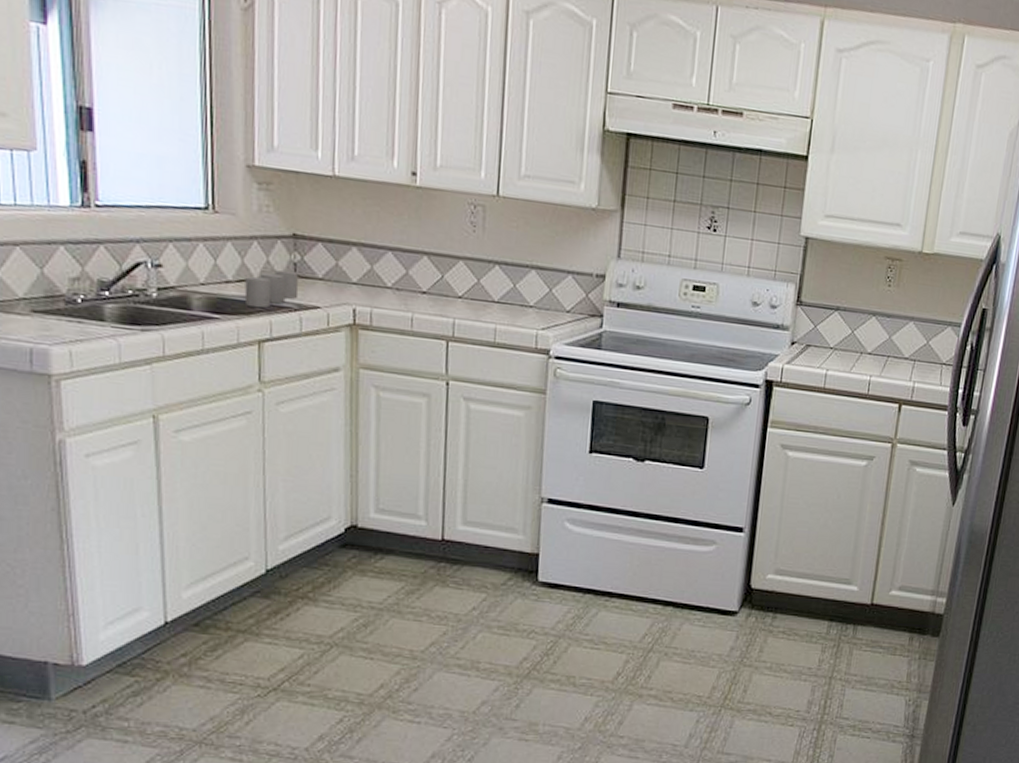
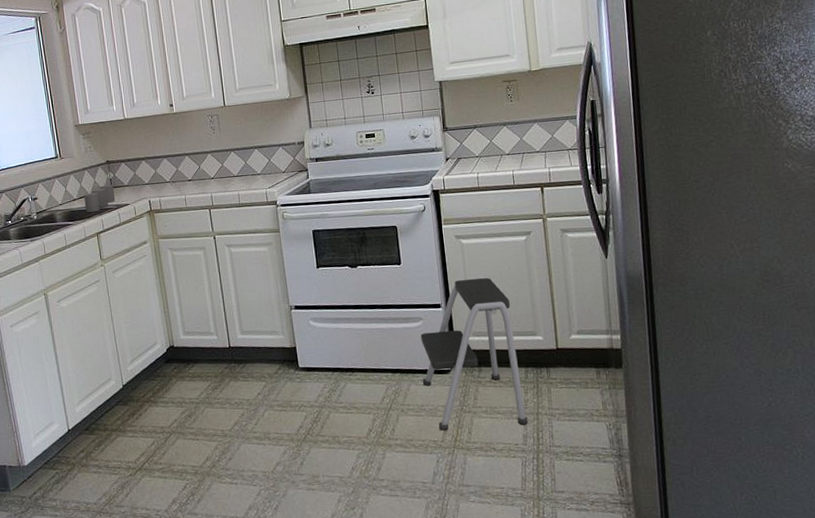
step stool: none [699,501,830,690] -> present [420,277,528,431]

